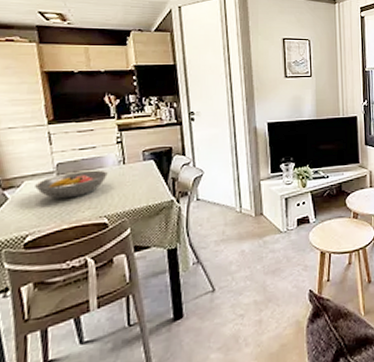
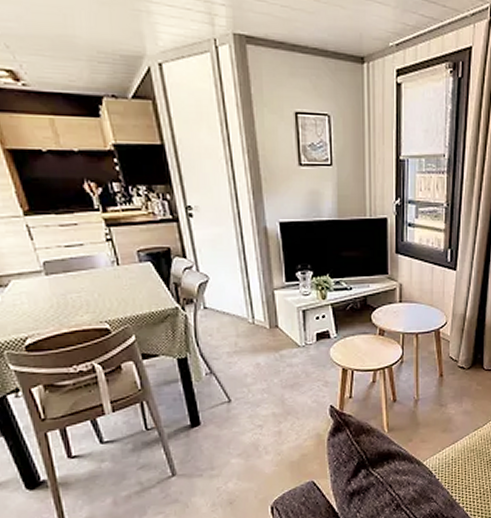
fruit bowl: present [35,170,108,199] -> none [24,271,102,301]

